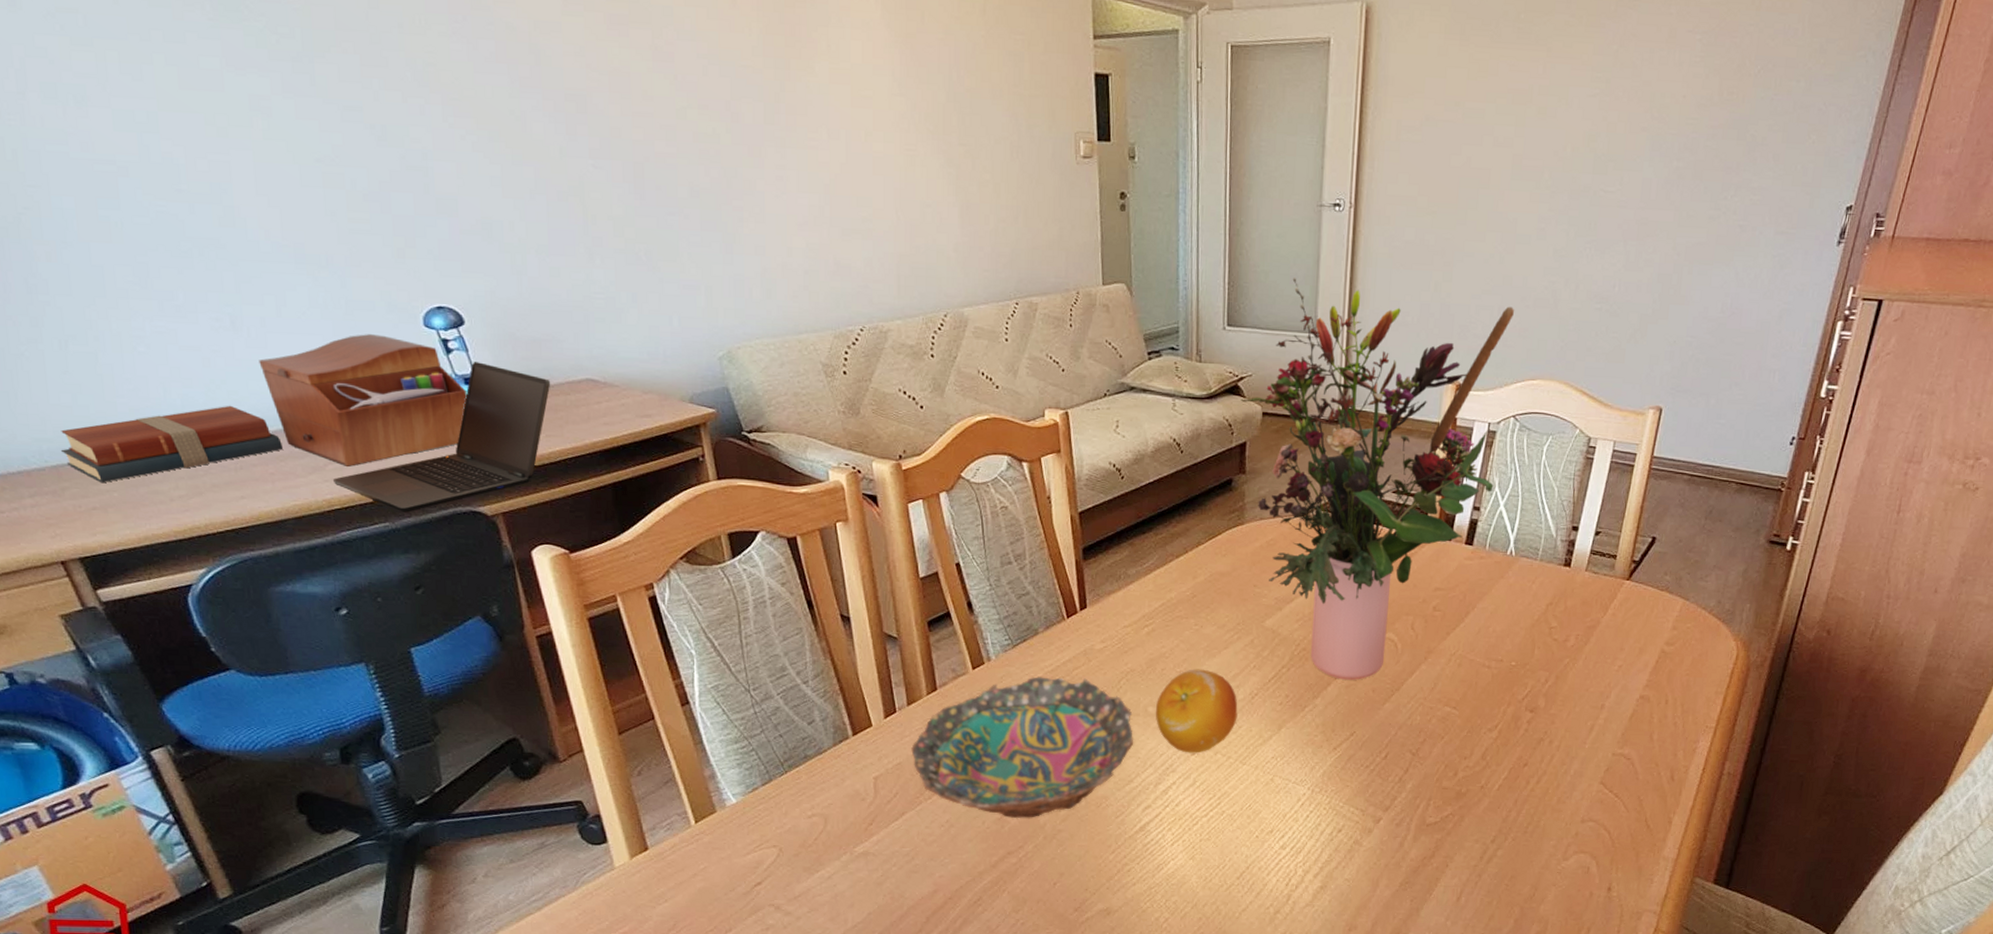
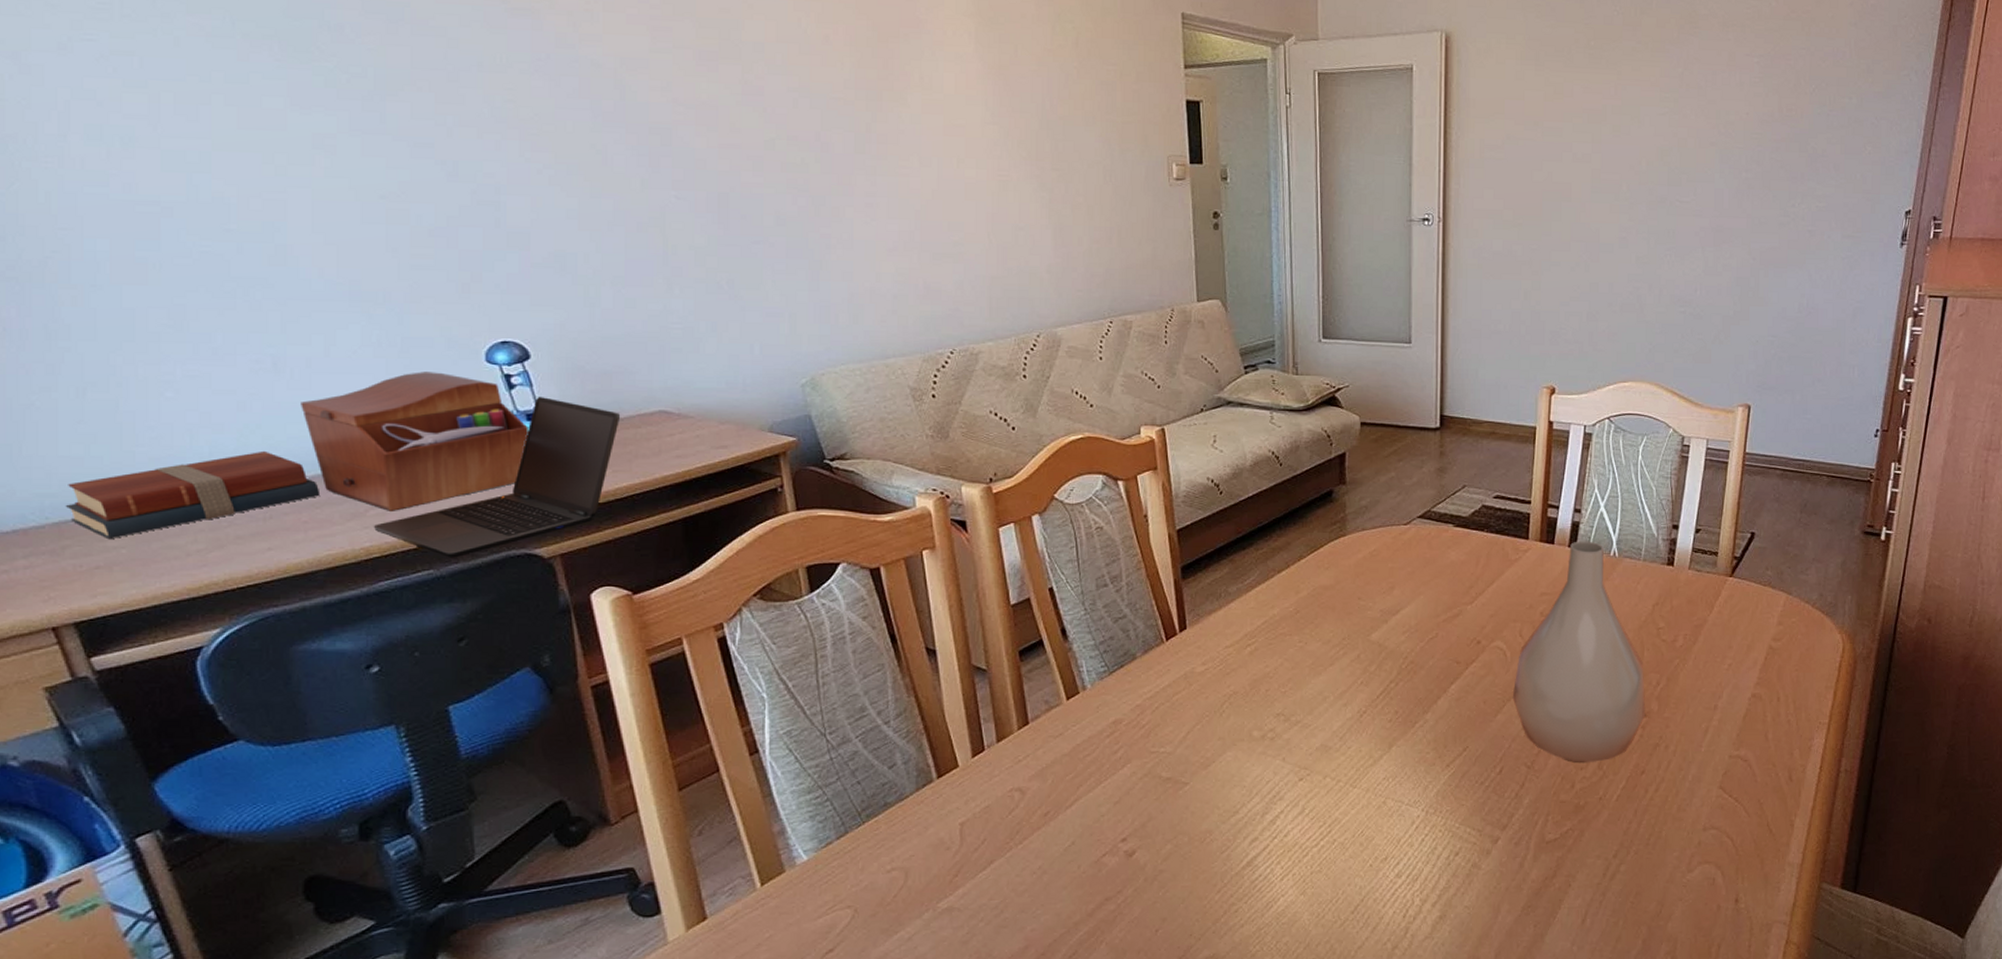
bowl: present [911,676,1134,818] -> none [1001,704,1239,860]
fruit: present [1156,669,1238,753] -> none [1261,688,1346,779]
bouquet: present [1240,277,1515,680] -> none [1338,289,1603,692]
vase: none [1401,538,1533,753] -> present [1512,541,1646,764]

